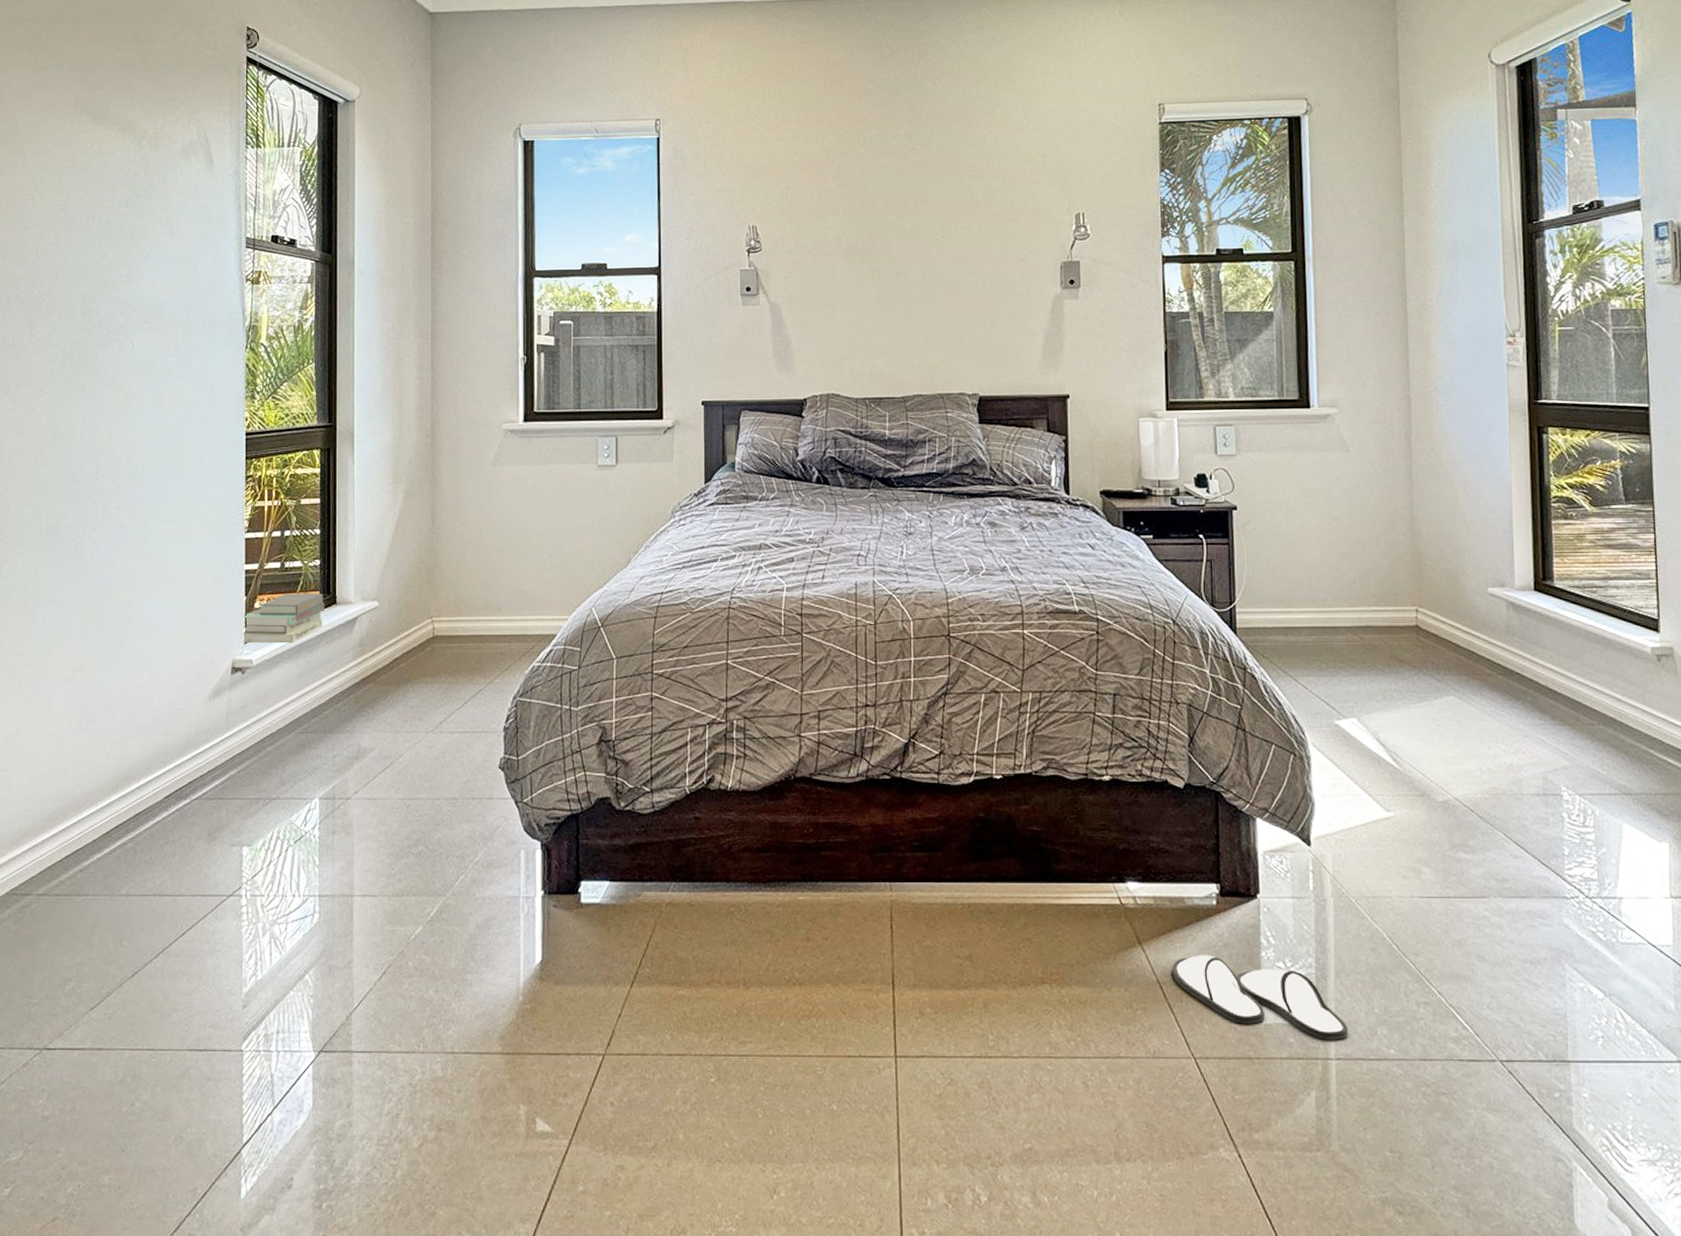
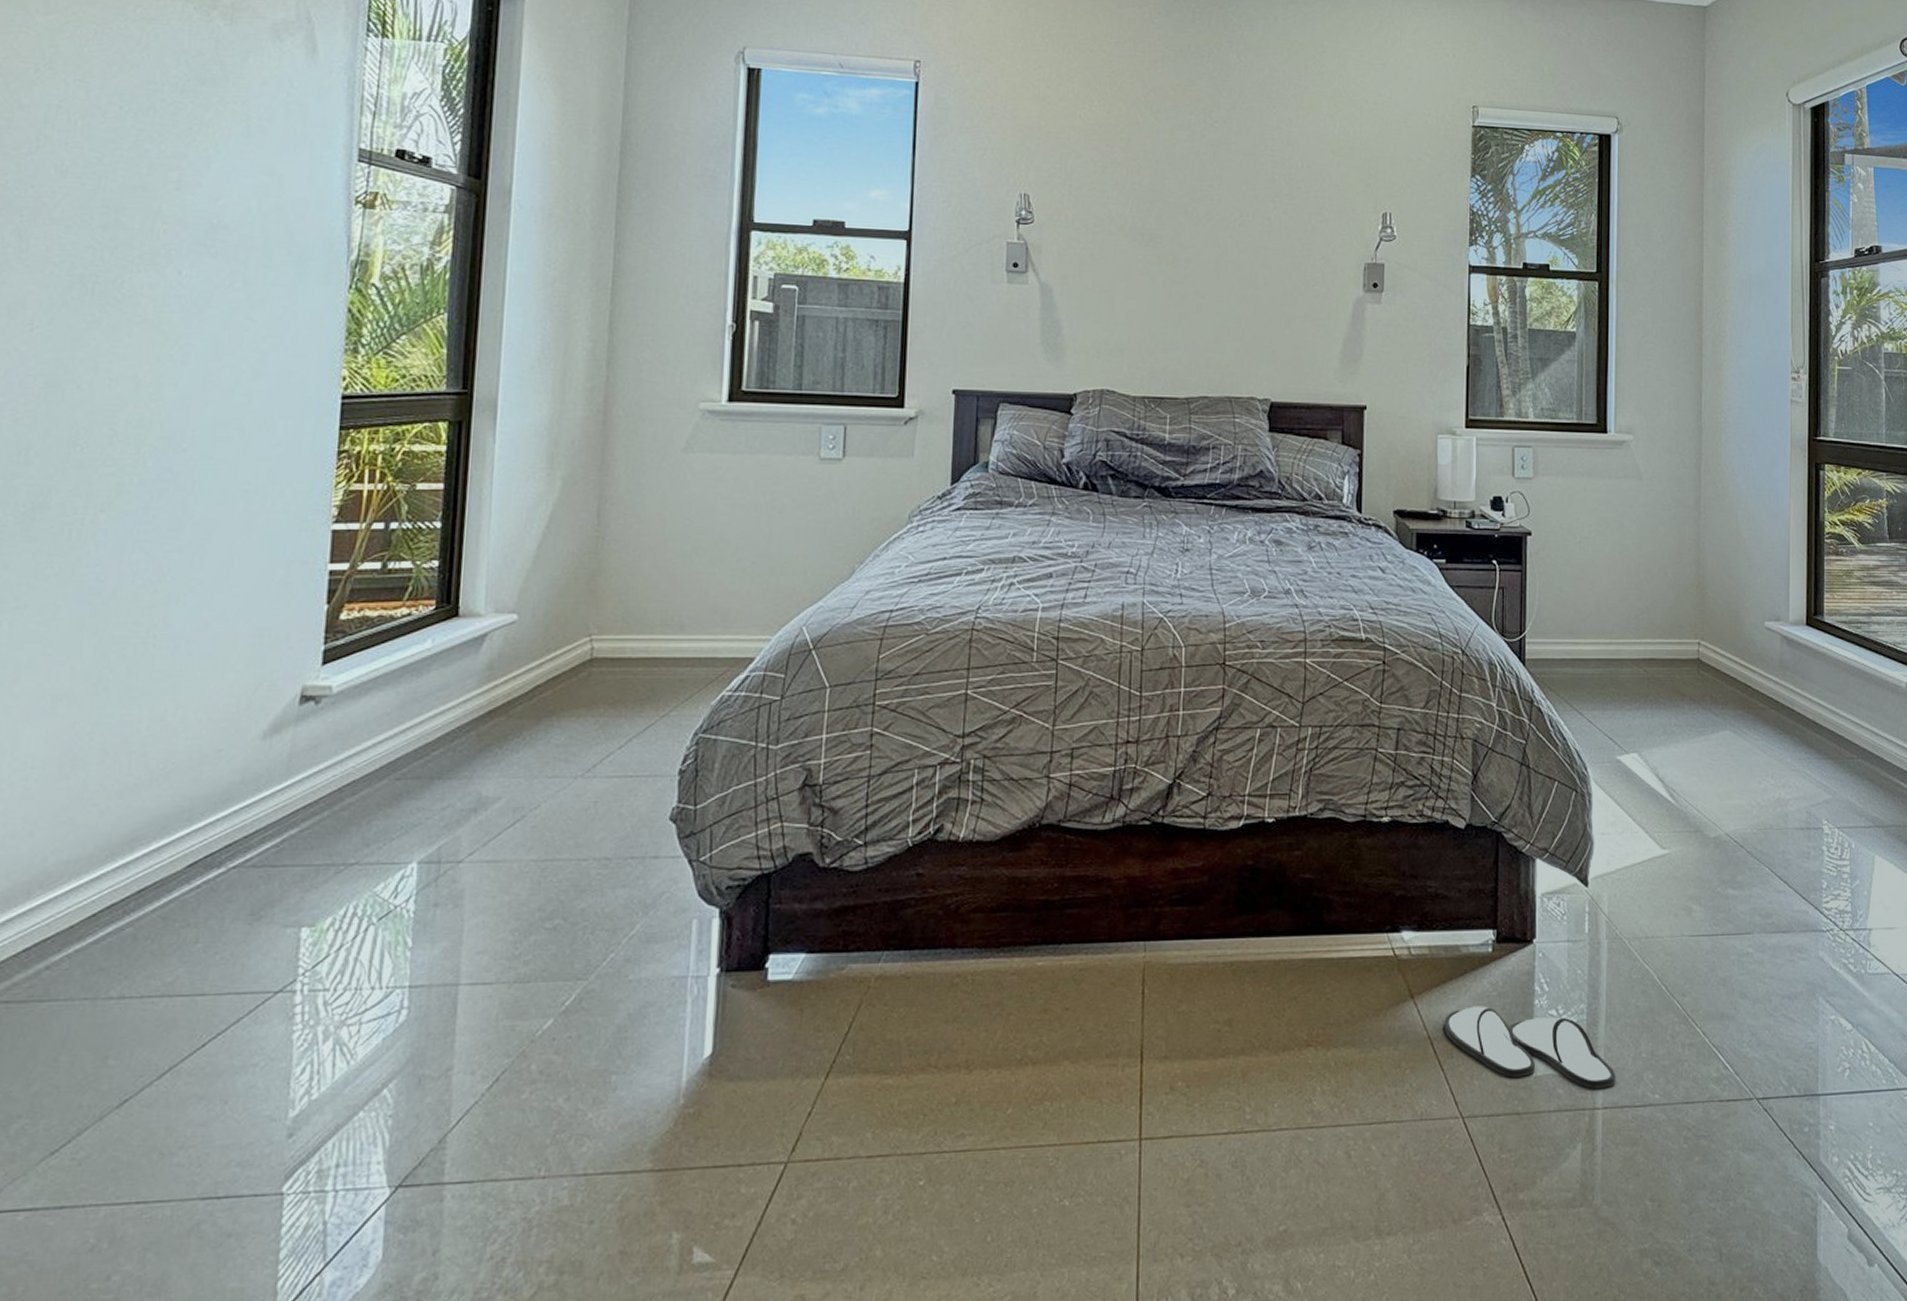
books: present [242,593,324,644] -> none [318,602,442,666]

